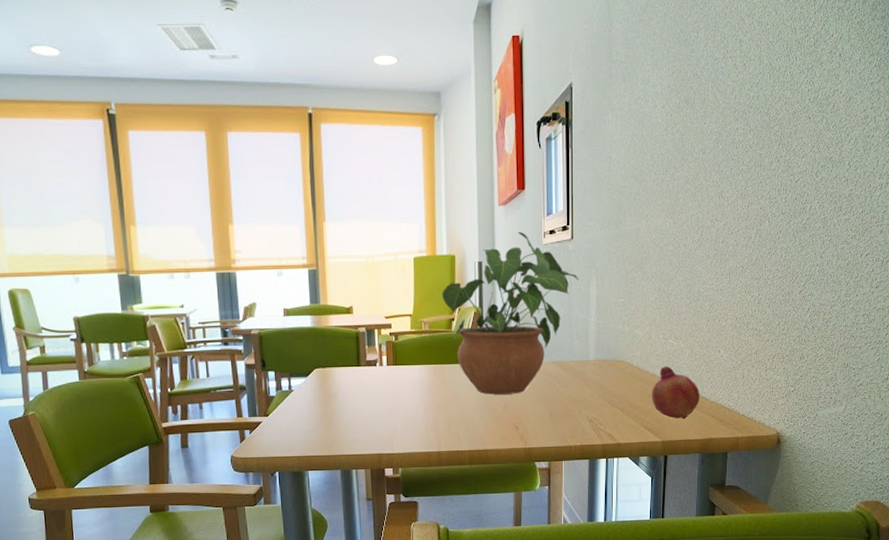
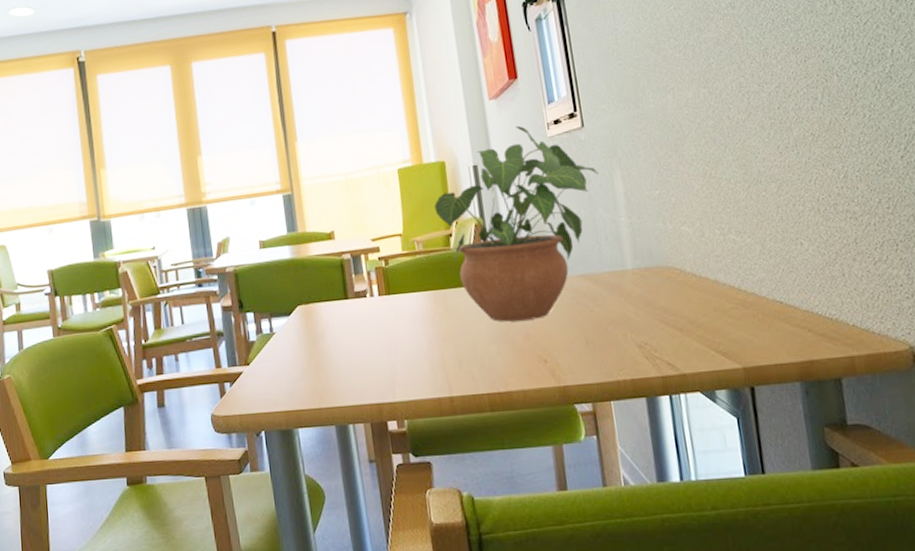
fruit: present [652,366,701,419] -> none [717,269,787,337]

